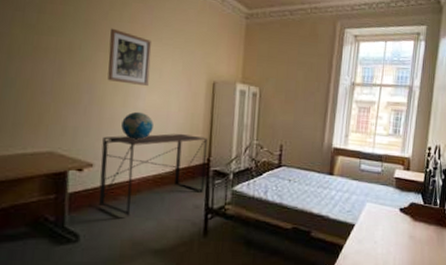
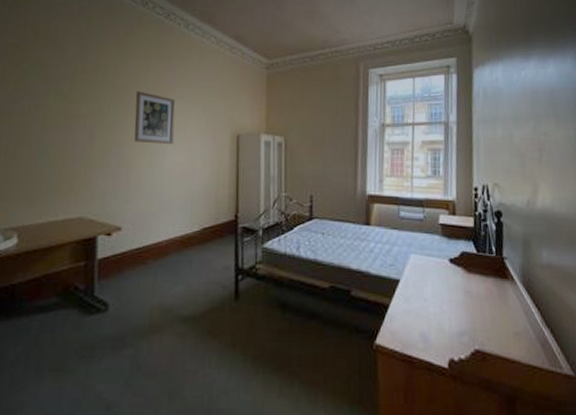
desk: present [99,133,207,216] -> none [127,190,234,281]
globe: present [121,111,153,140] -> none [148,171,179,200]

